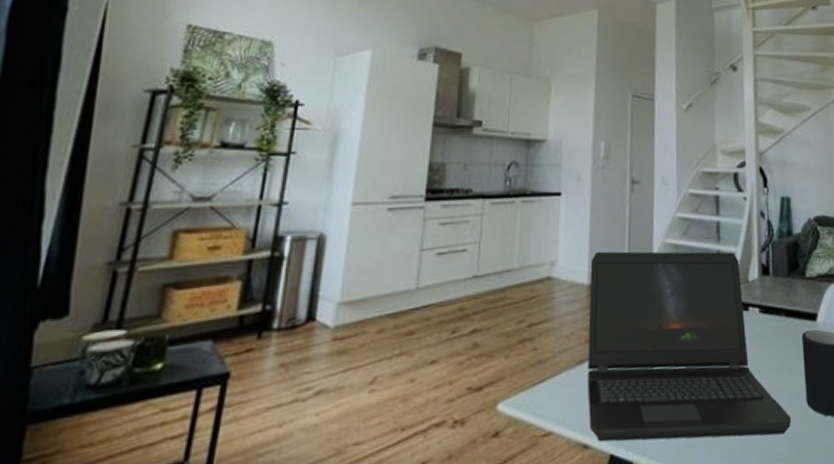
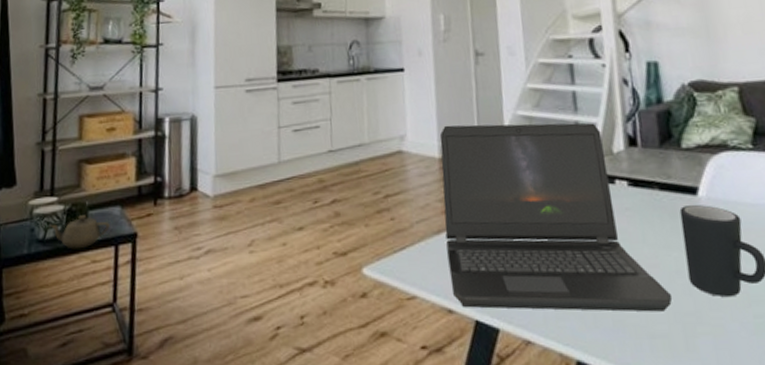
teapot: none [109,352,196,396] -> present [50,215,111,249]

